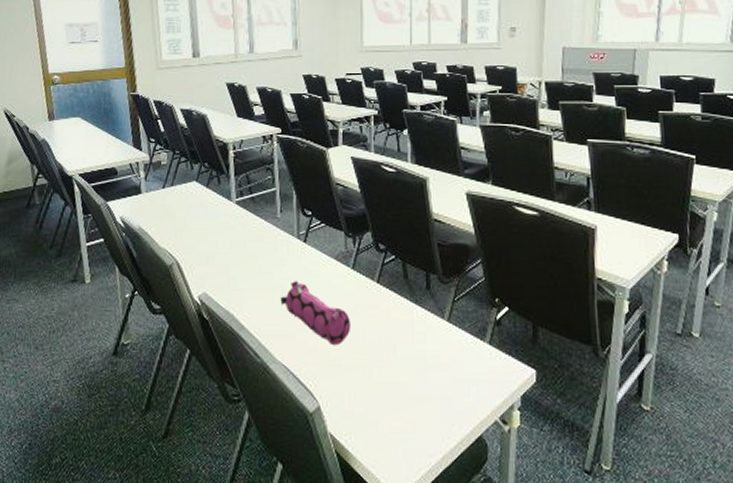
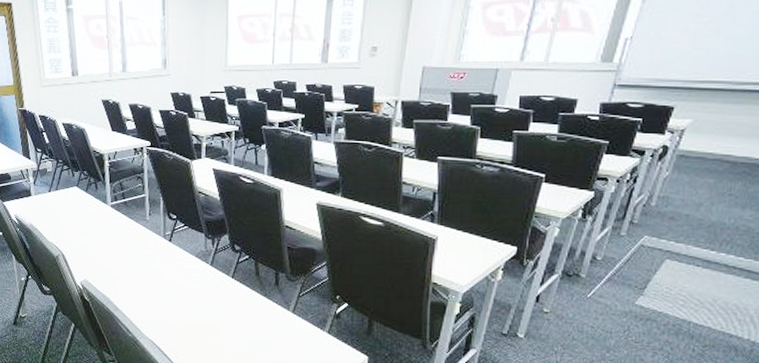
pencil case: present [280,280,351,346] -> none [148,272,208,328]

